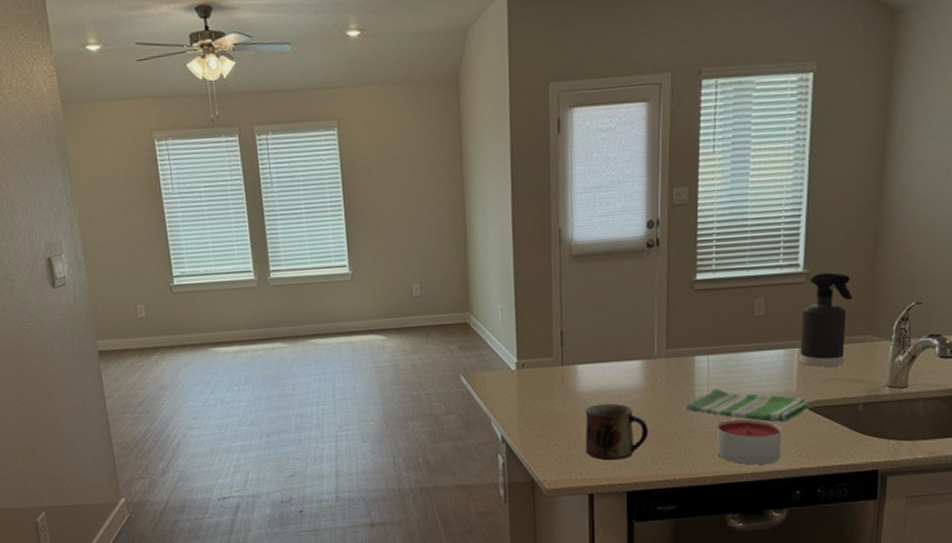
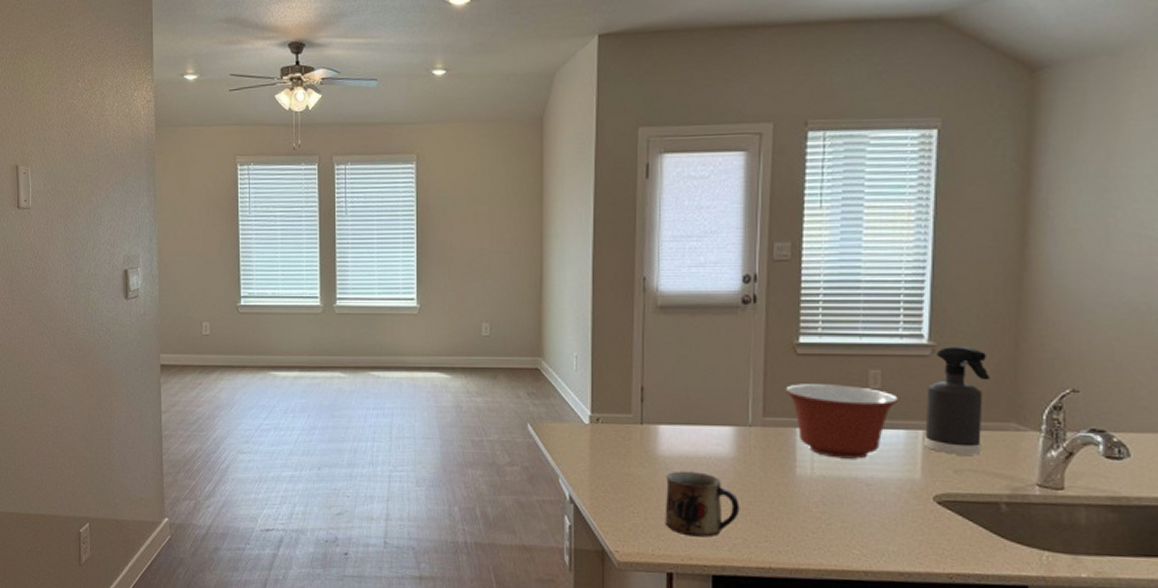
mixing bowl: none [685,314,779,380] -> present [785,384,898,459]
dish towel: present [687,388,809,422] -> none [786,467,937,515]
candle: present [716,419,782,465] -> none [822,505,903,563]

